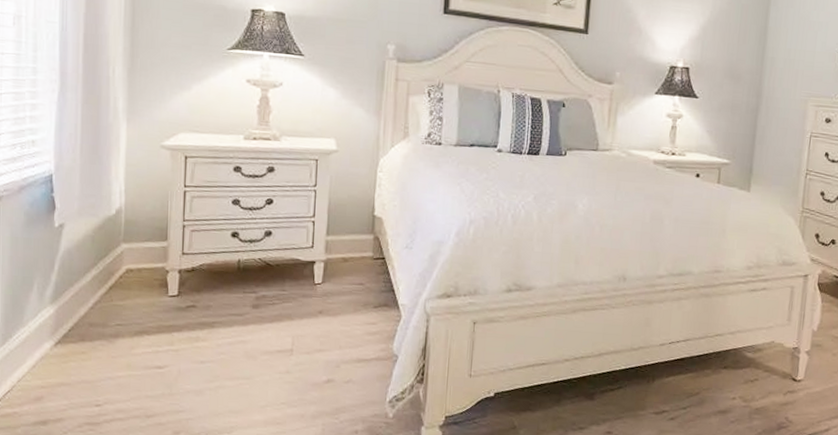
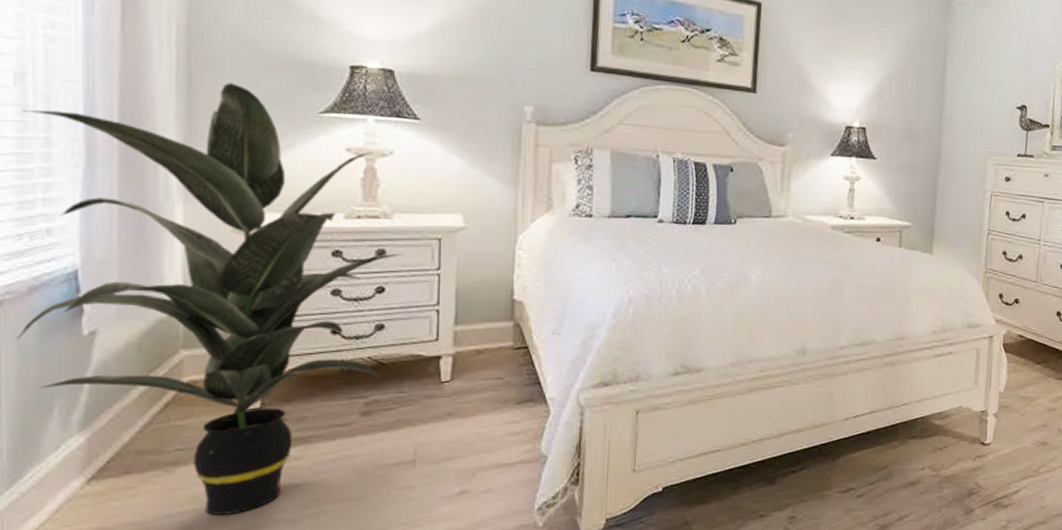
indoor plant: none [11,23,288,382] -> present [17,83,404,515]

